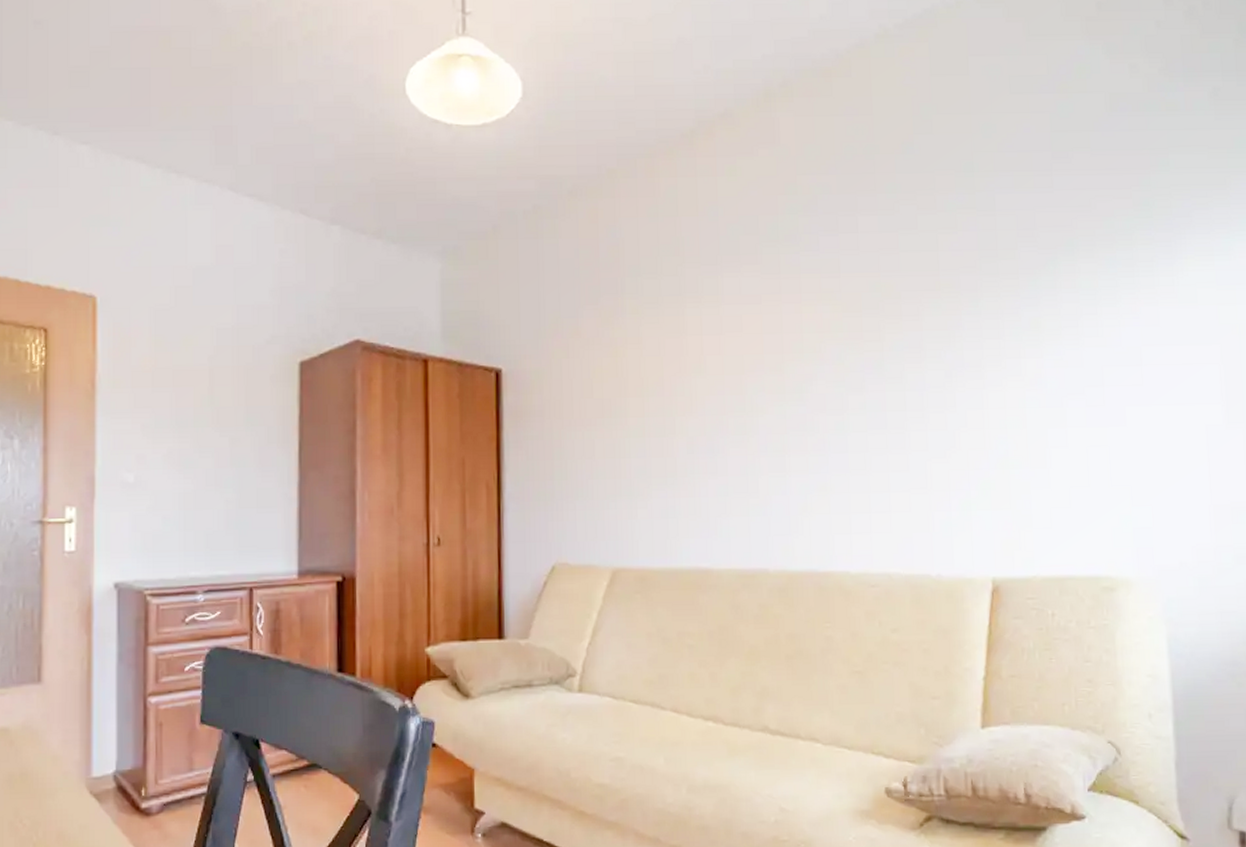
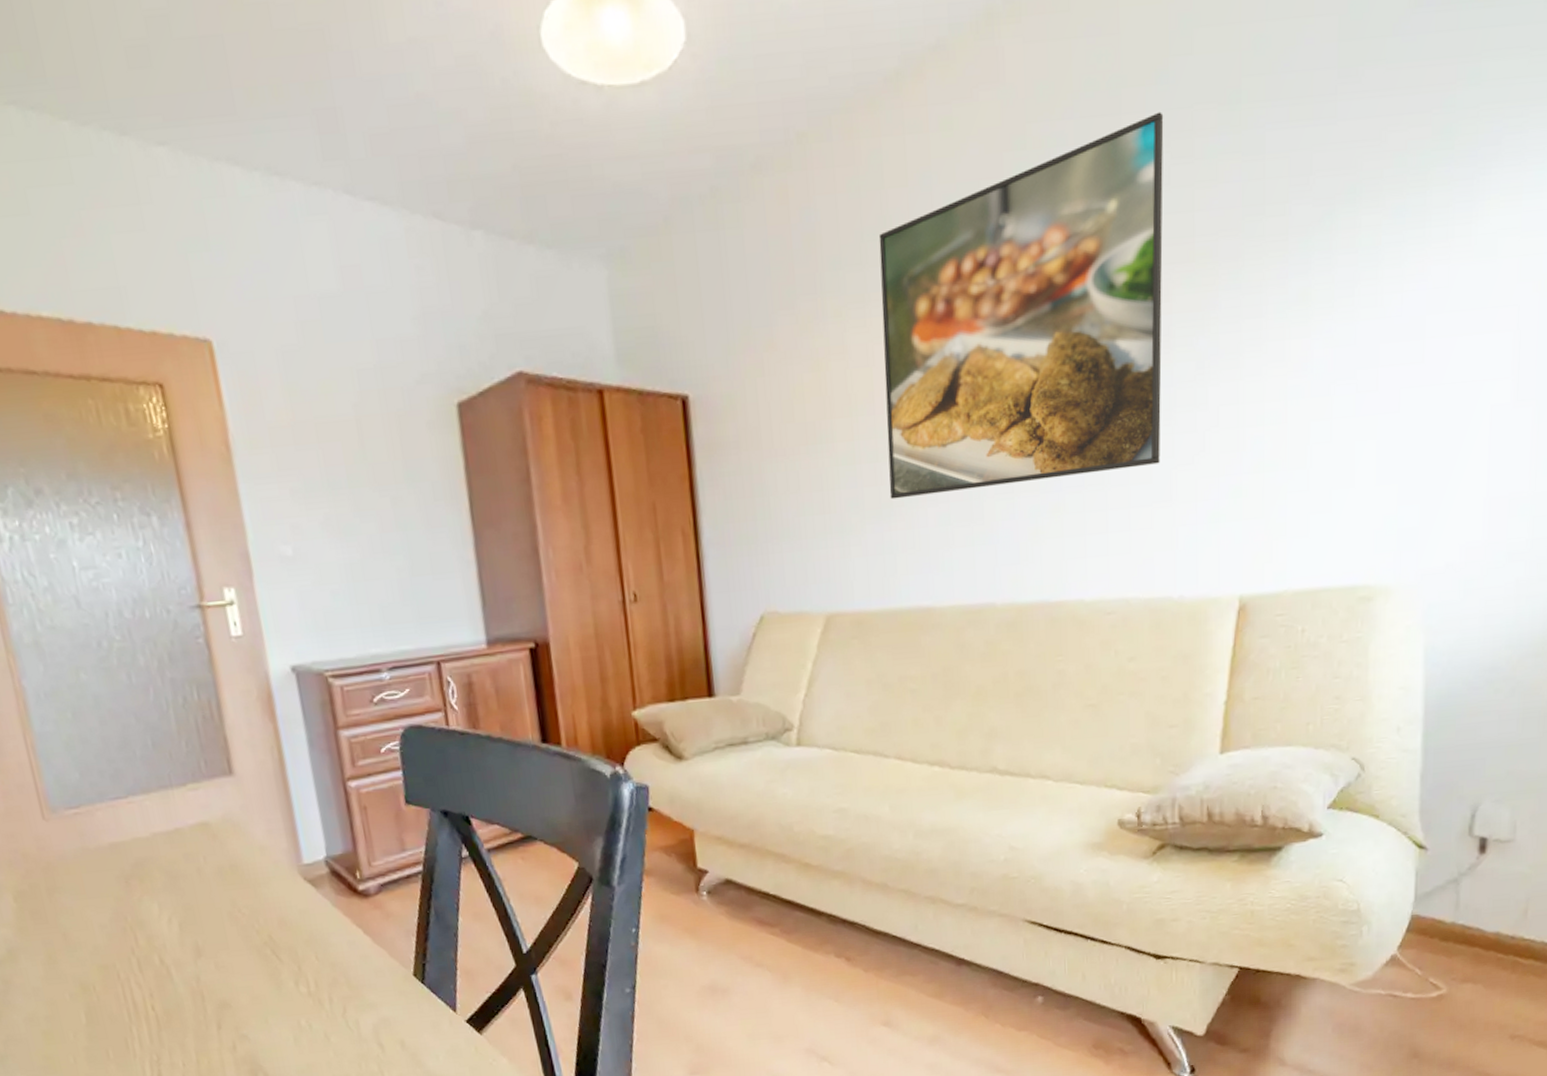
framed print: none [672,174,916,470] -> present [878,111,1164,500]

